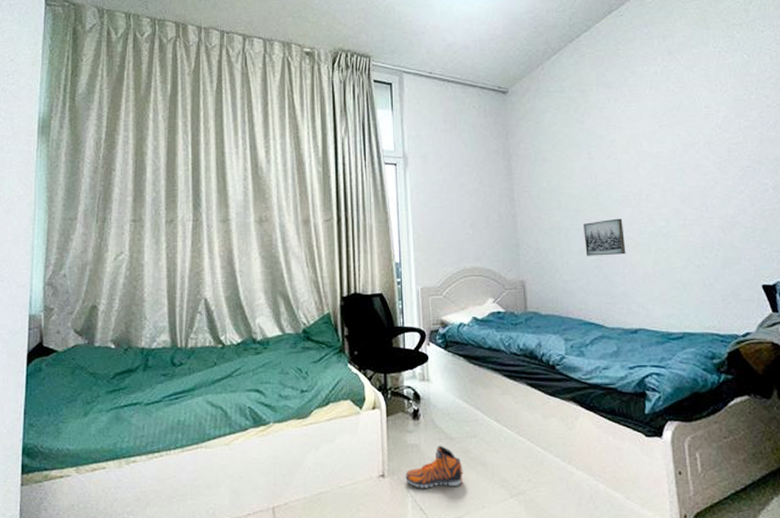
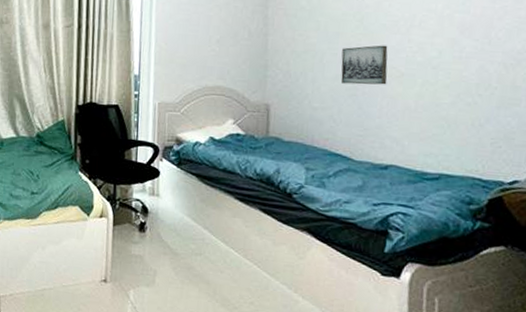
sneaker: present [405,446,463,488] -> none [127,259,185,300]

